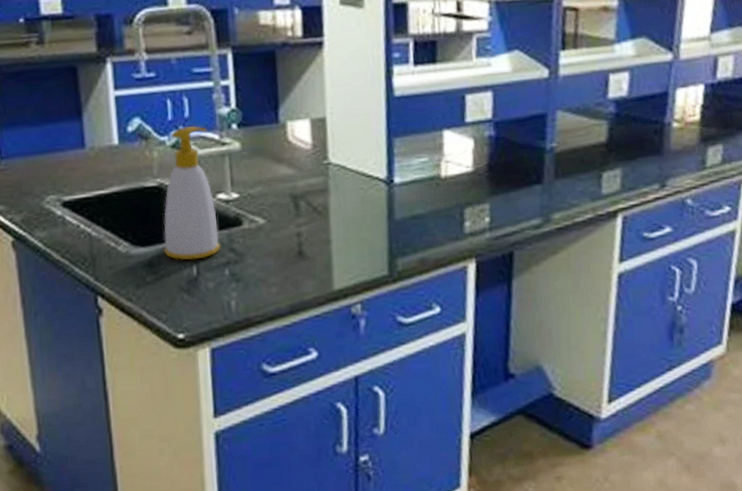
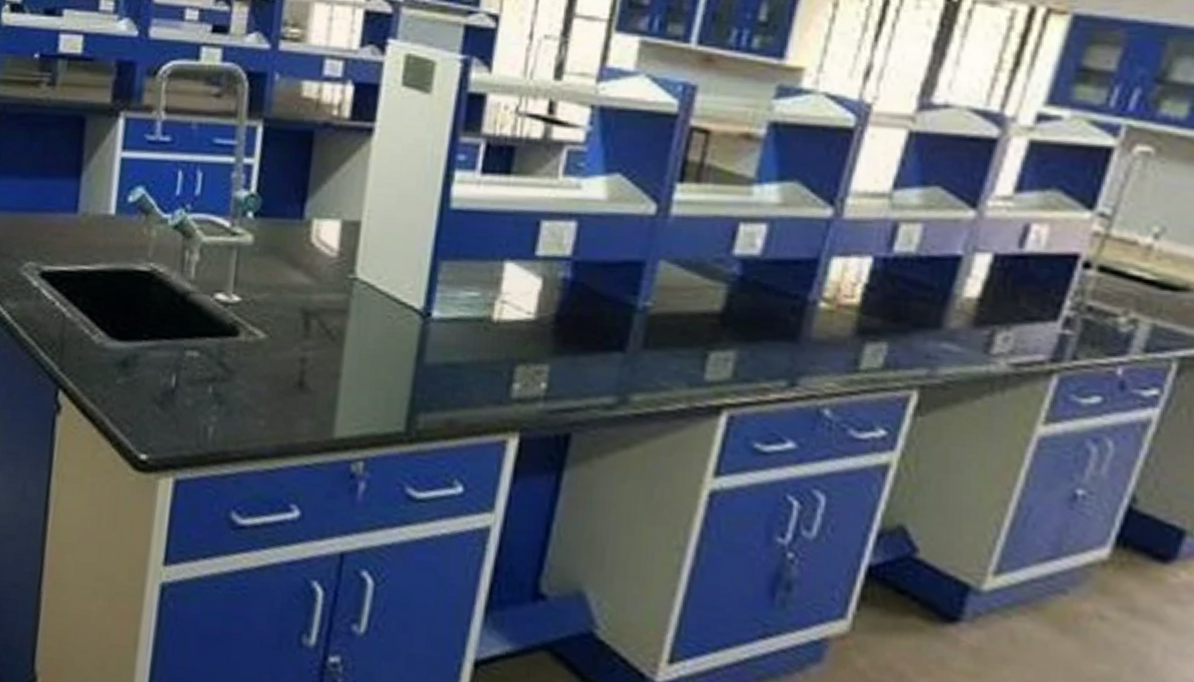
soap bottle: present [163,126,221,260] -> none [142,206,219,369]

